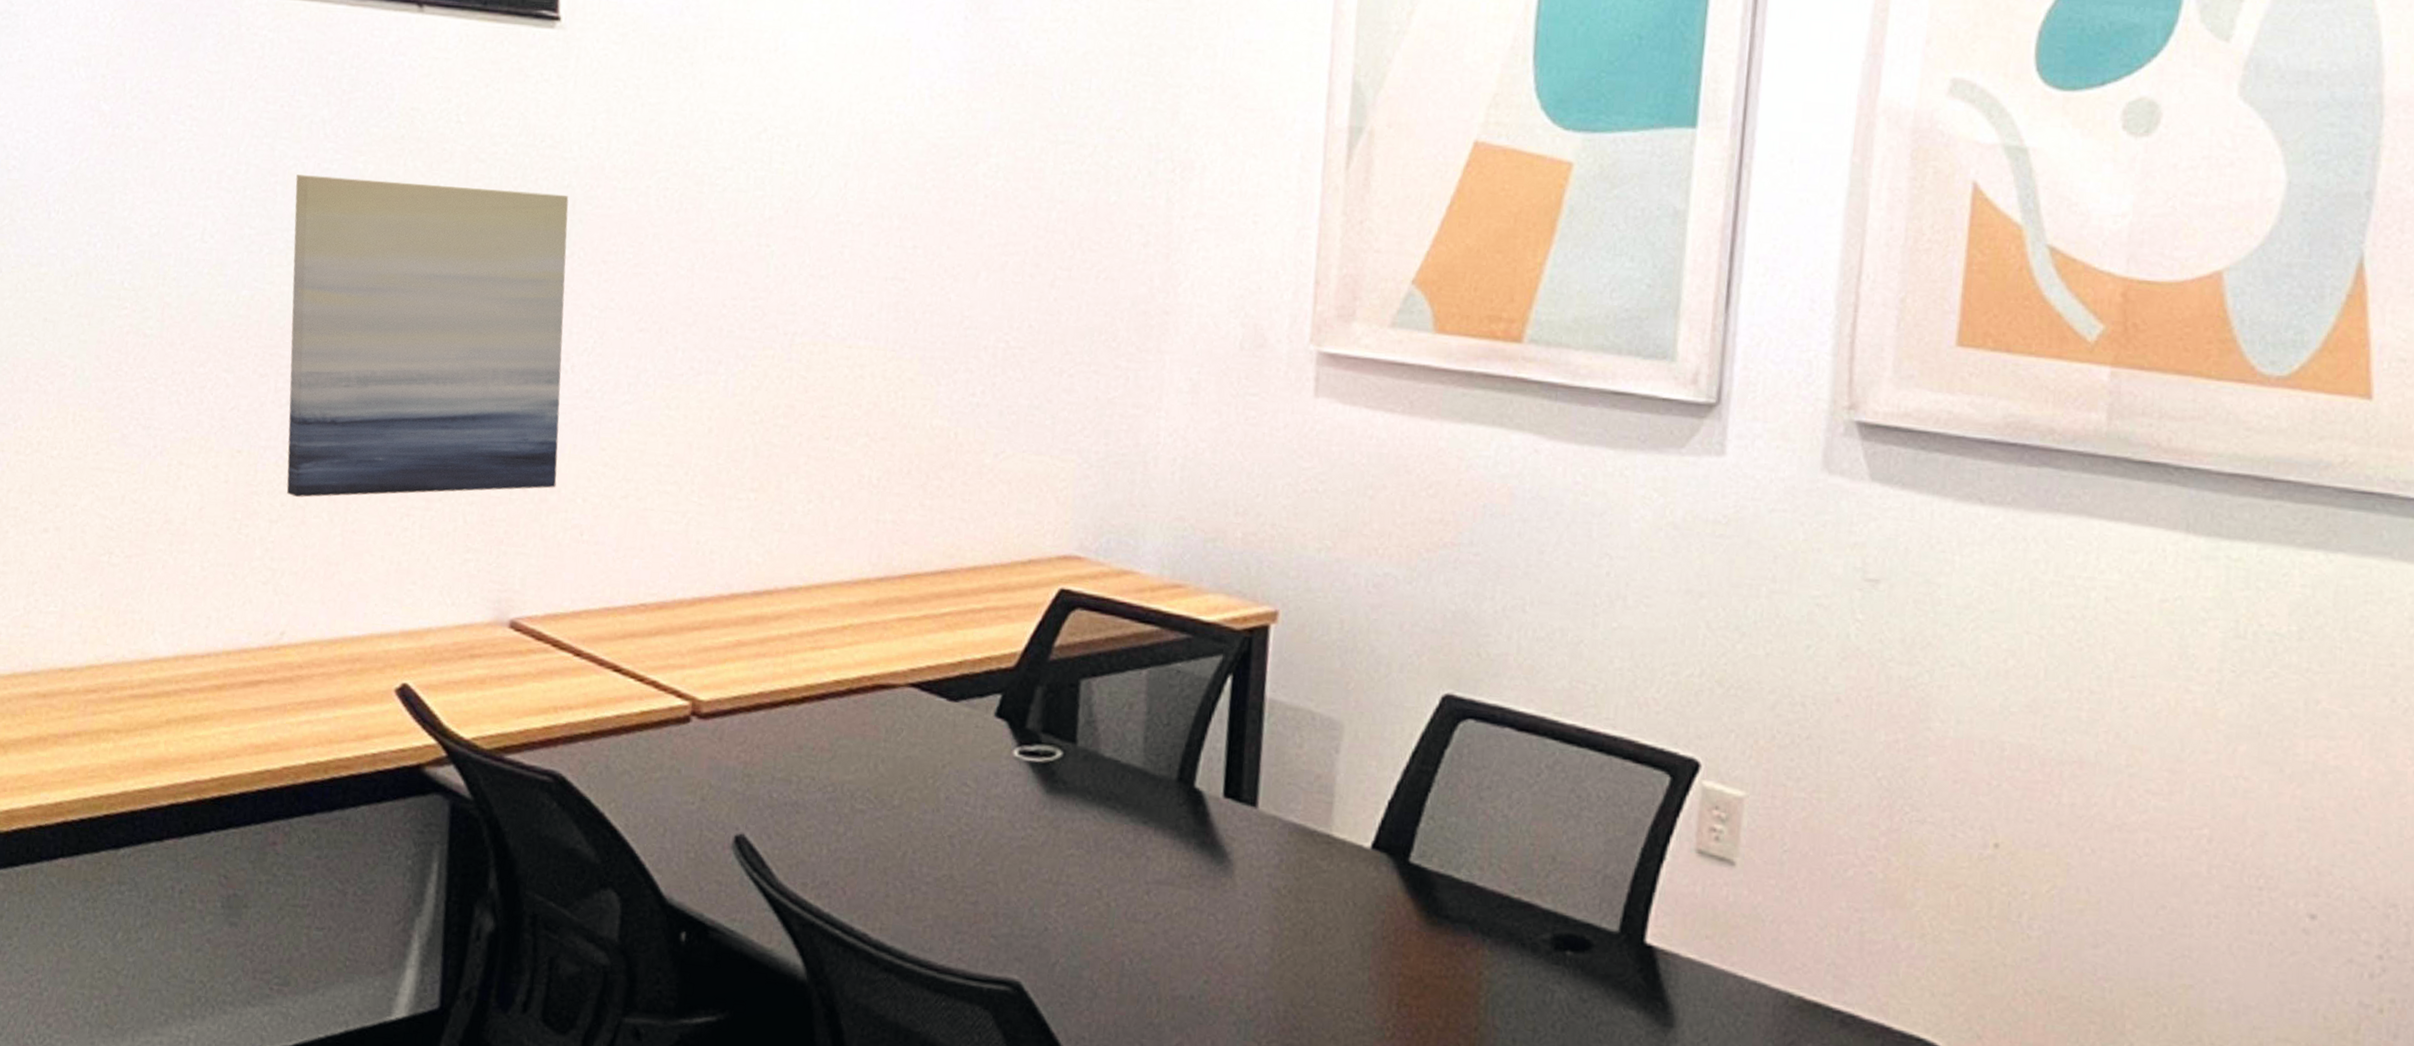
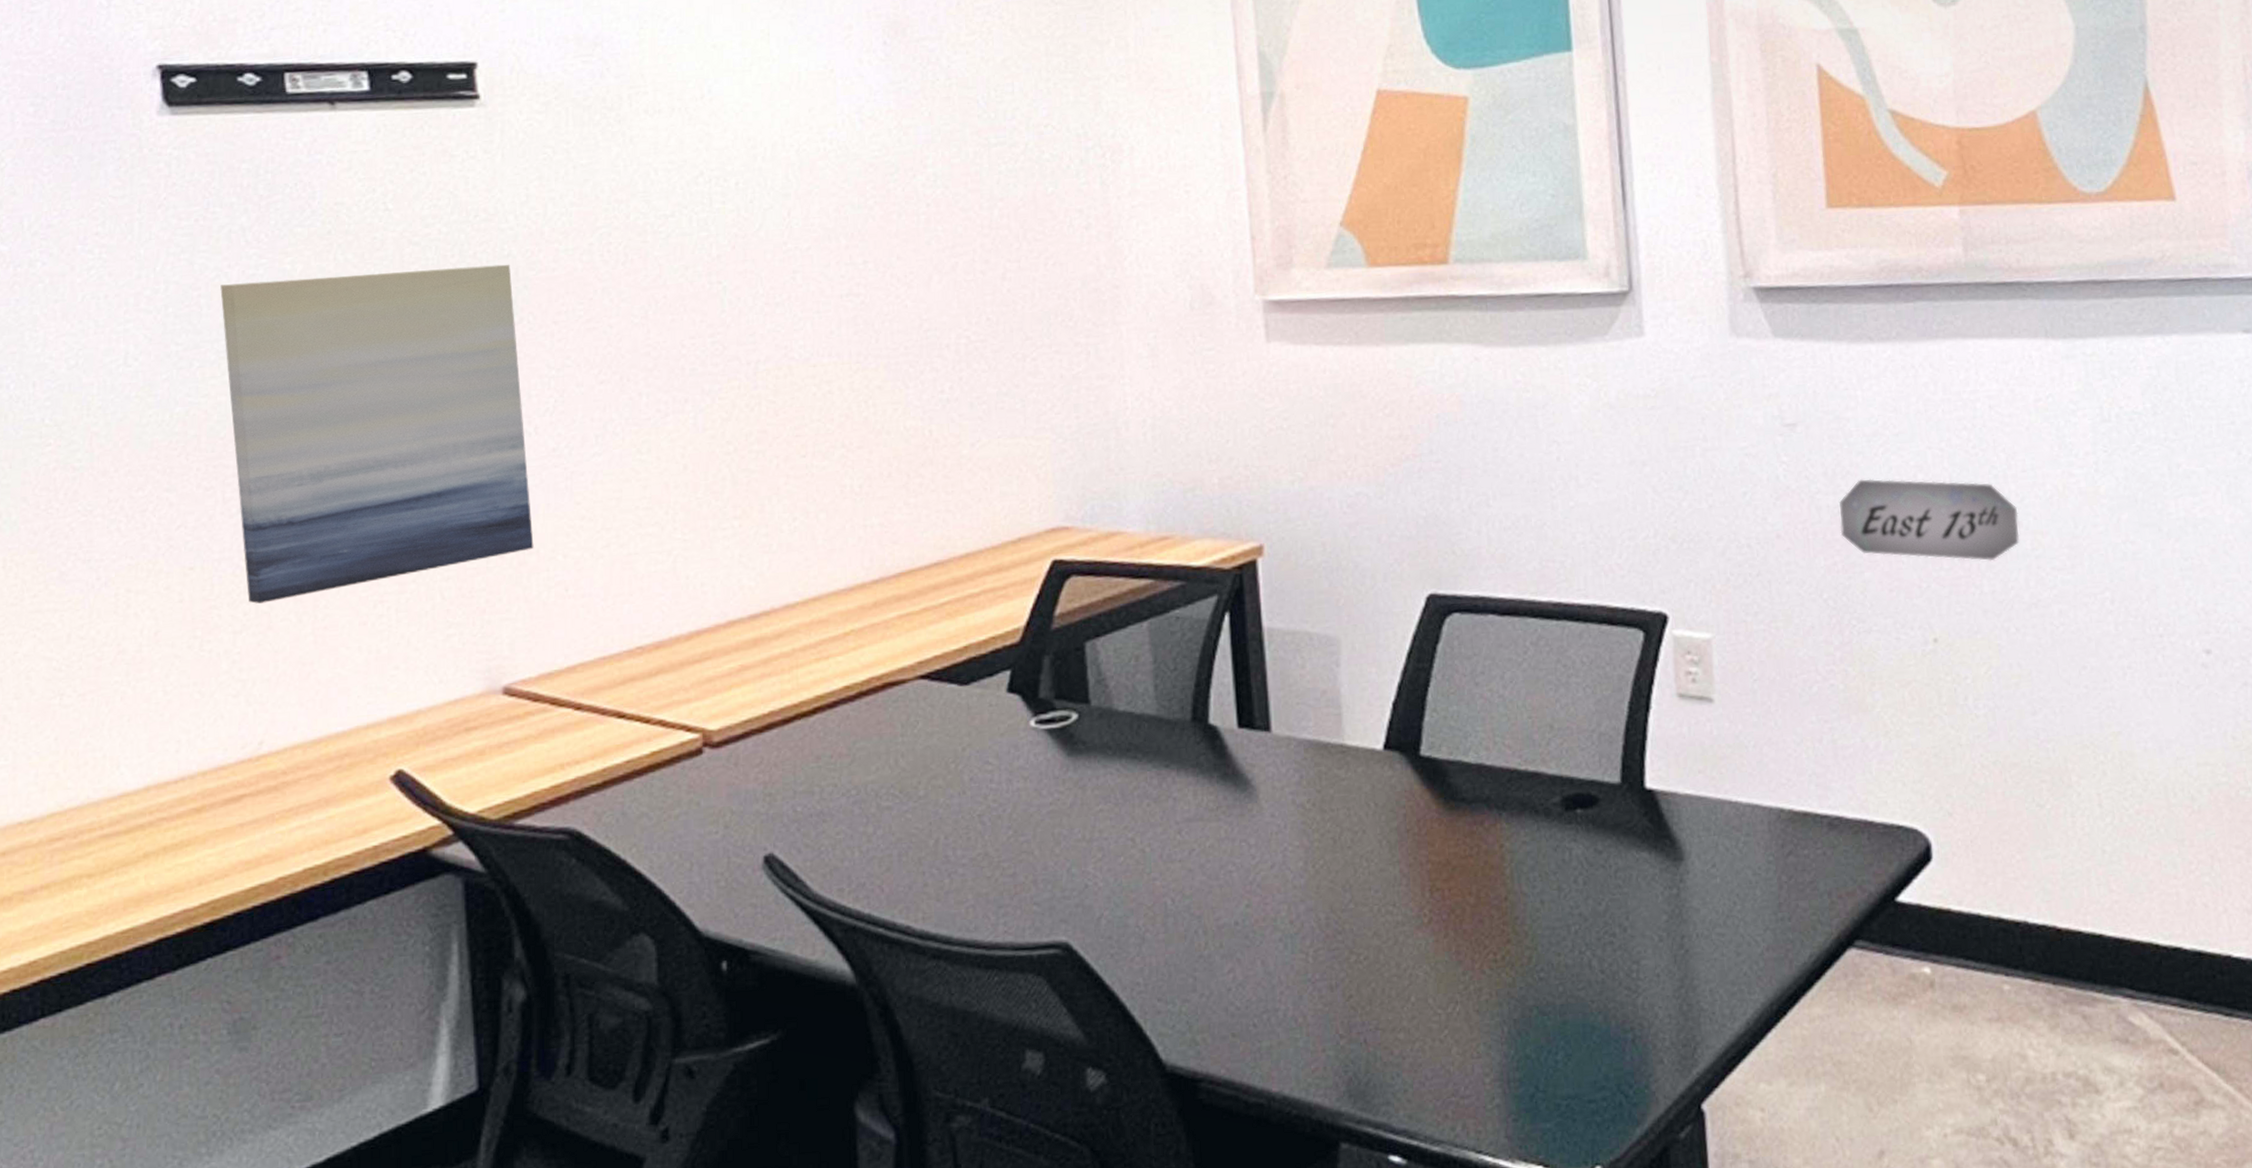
nameplate: none [1908,654,2118,771] -> present [1838,479,2020,562]

